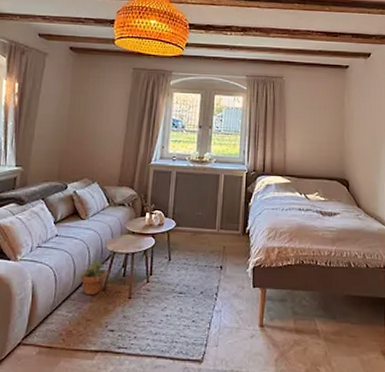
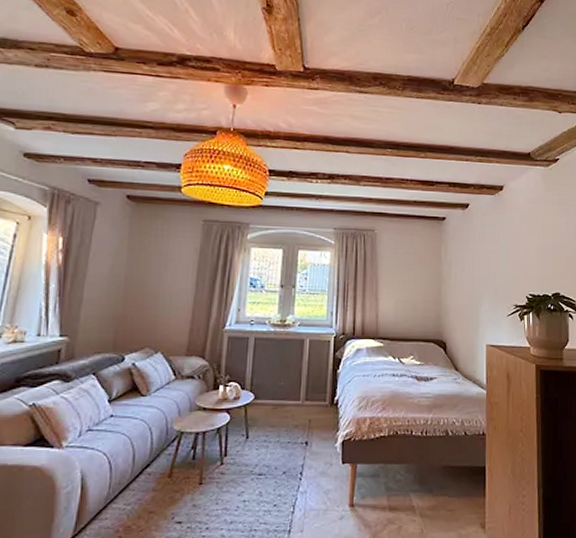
potted plant: present [77,257,111,296] -> none [136,438,177,484]

